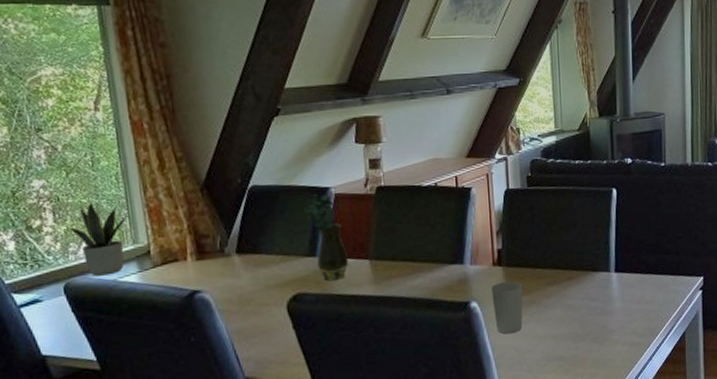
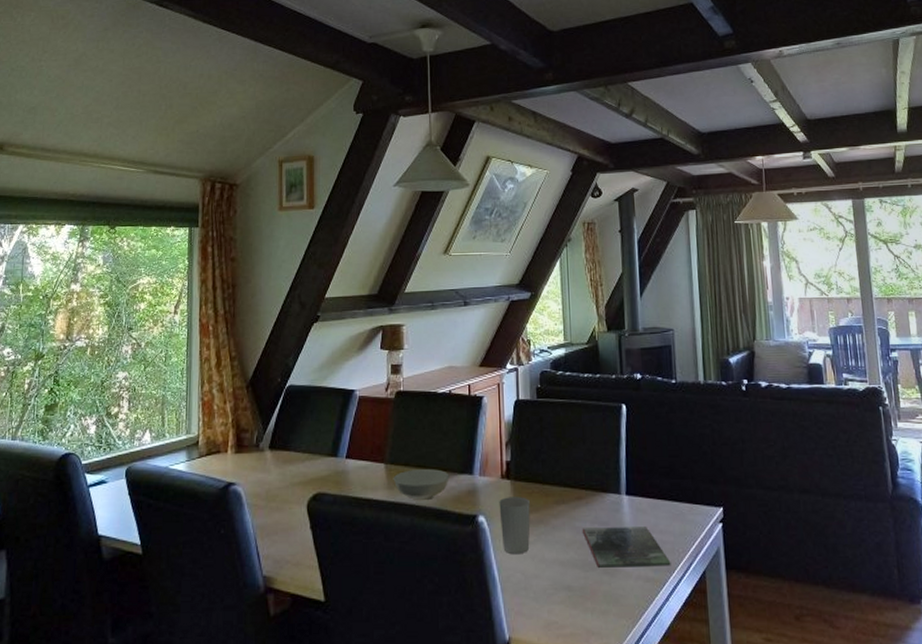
potted plant: present [67,199,130,276] -> none [137,391,187,462]
vase: present [303,192,349,281] -> none [330,394,367,482]
bowl: none [379,261,440,293] -> present [393,469,450,501]
magazine: none [573,299,655,338] -> present [582,527,671,568]

